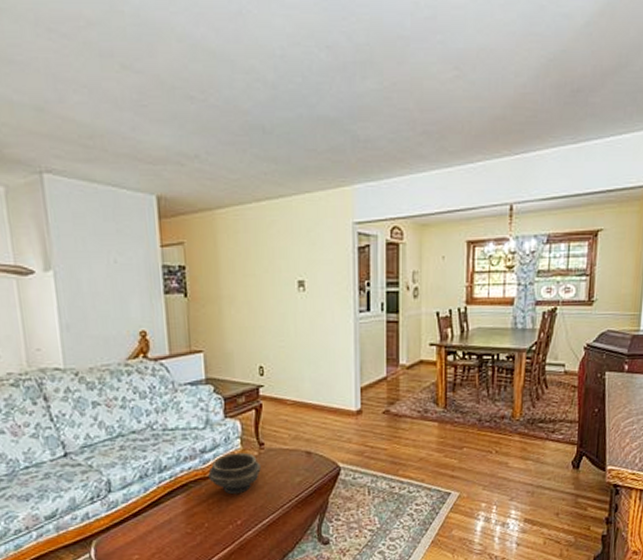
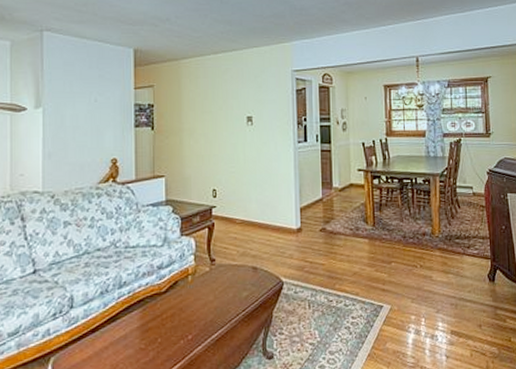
bowl: present [208,452,261,495] -> none [164,268,212,310]

